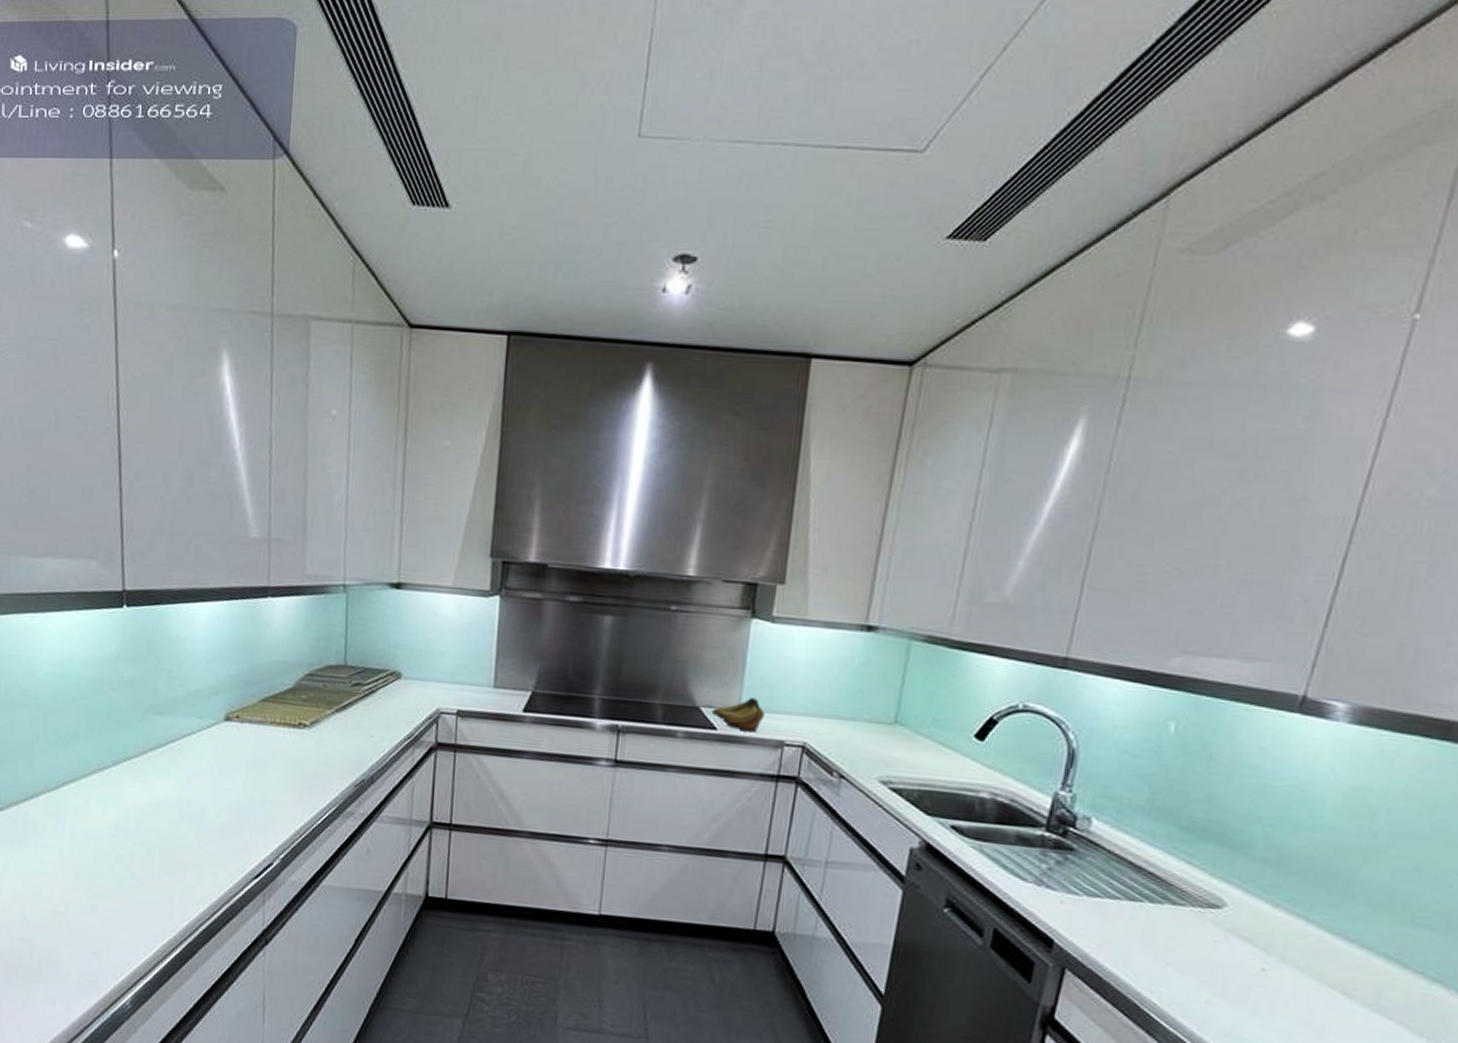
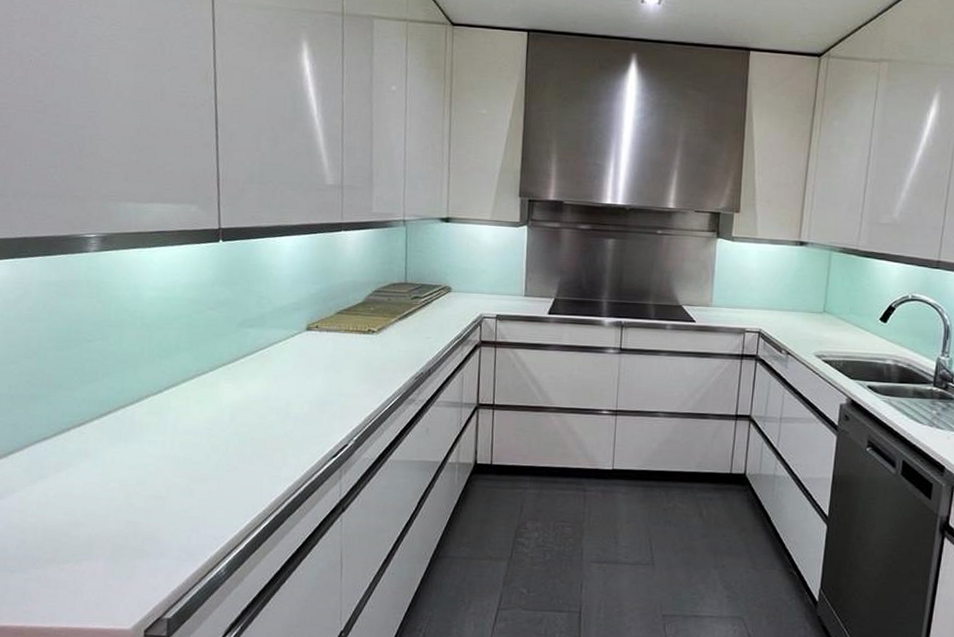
fruit: present [711,698,765,732] -> none [691,297,730,323]

